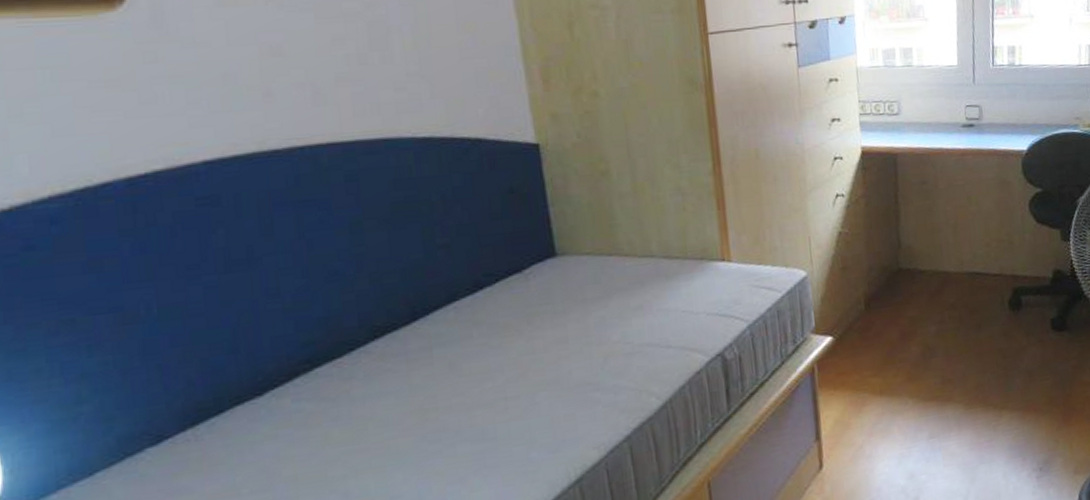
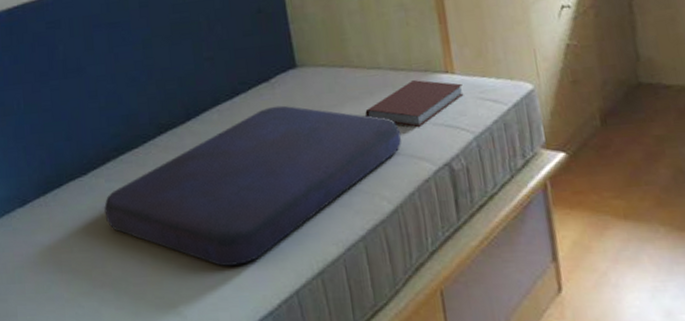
cushion: none [290,299,674,488] -> present [104,105,402,266]
book: none [635,268,740,318] -> present [365,80,464,127]

